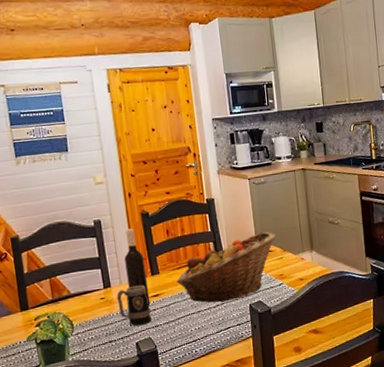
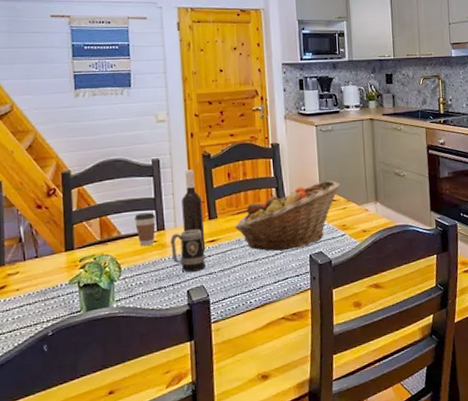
coffee cup: none [82,271,102,303] -> present [134,212,156,246]

